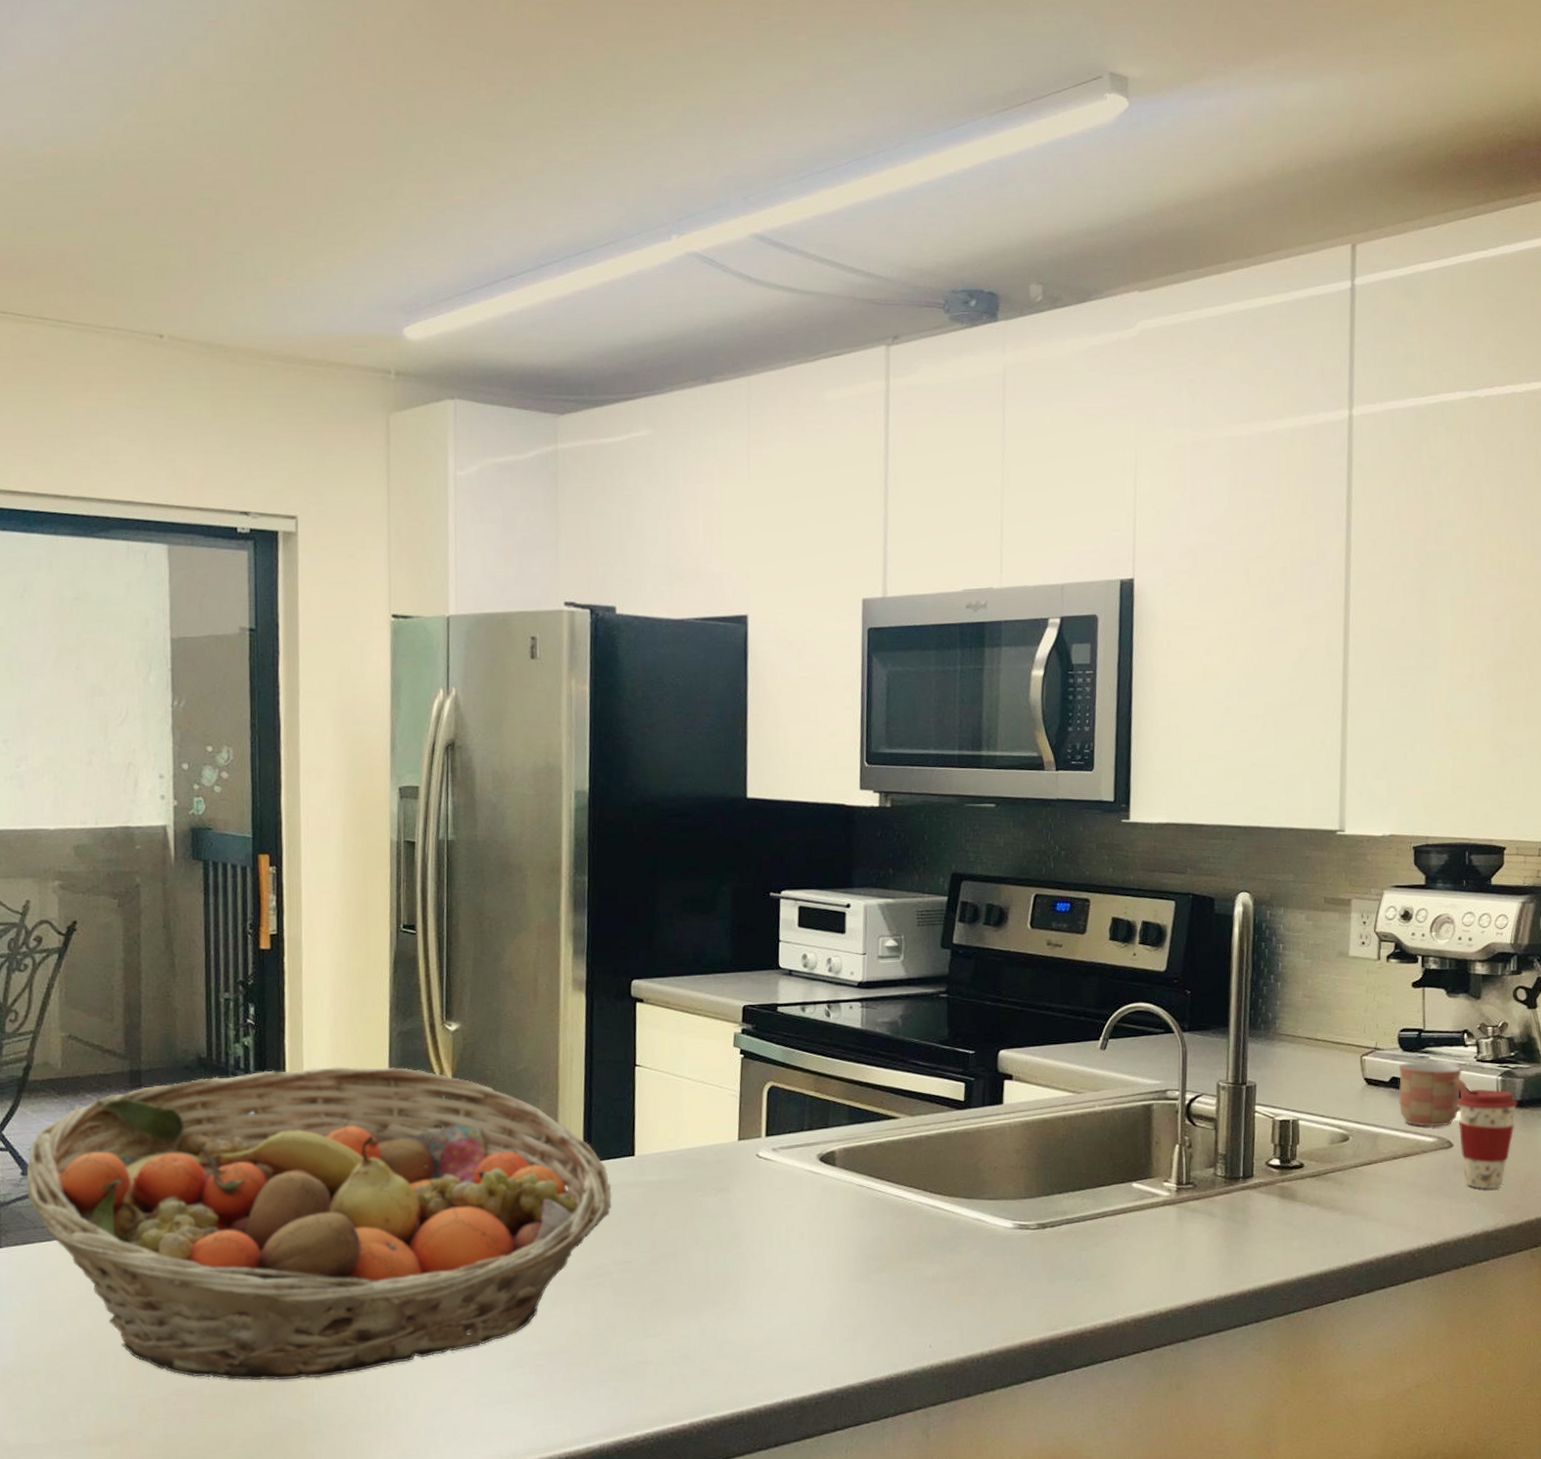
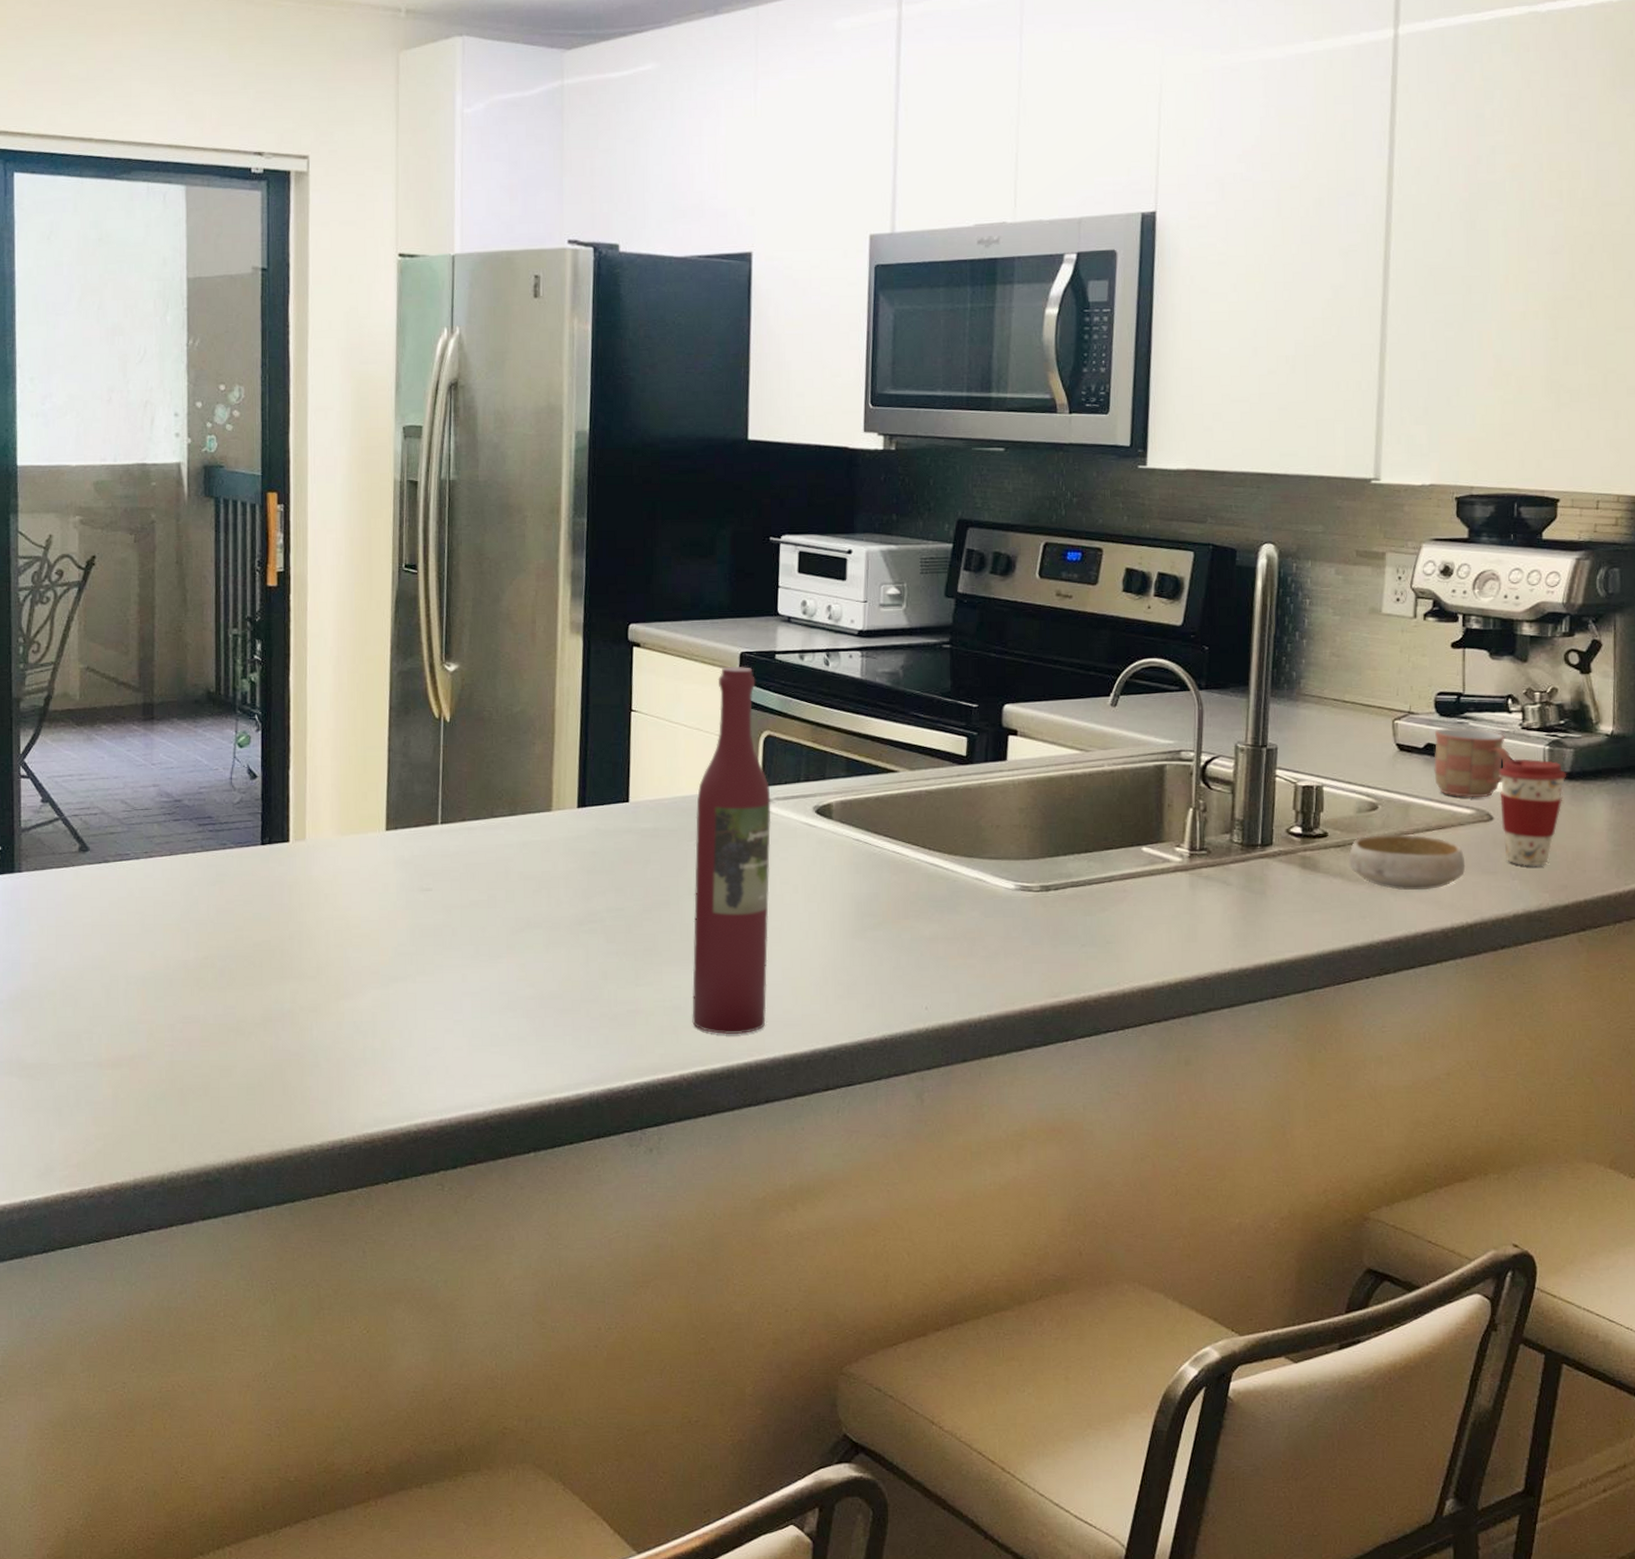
fruit basket: present [26,1066,612,1380] -> none [46,704,606,1013]
wine bottle: none [700,1020,776,1382] -> present [692,667,771,1035]
bowl: none [1323,1162,1429,1216] -> present [1348,833,1466,891]

